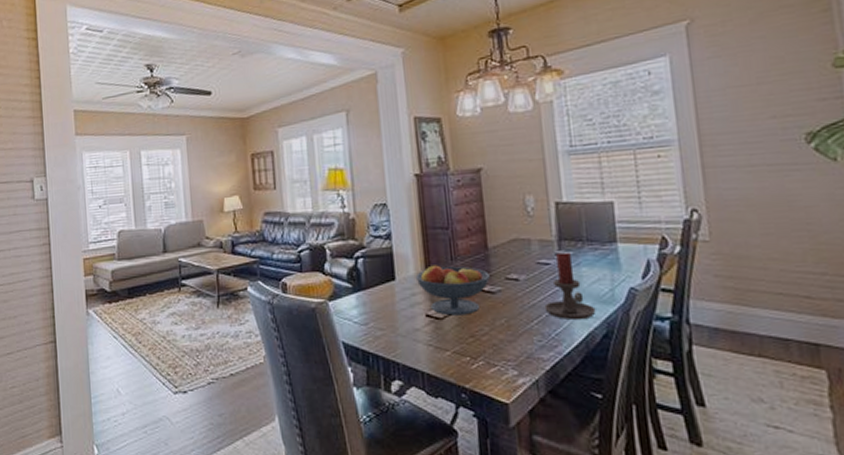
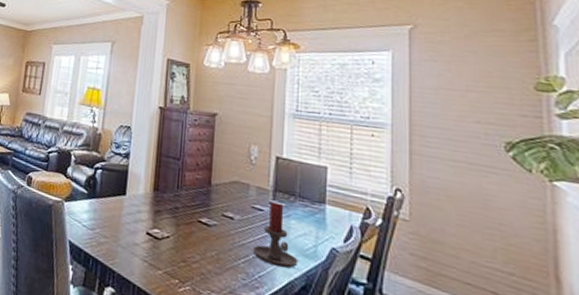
fruit bowl: present [415,265,490,316] -> none [143,189,208,241]

